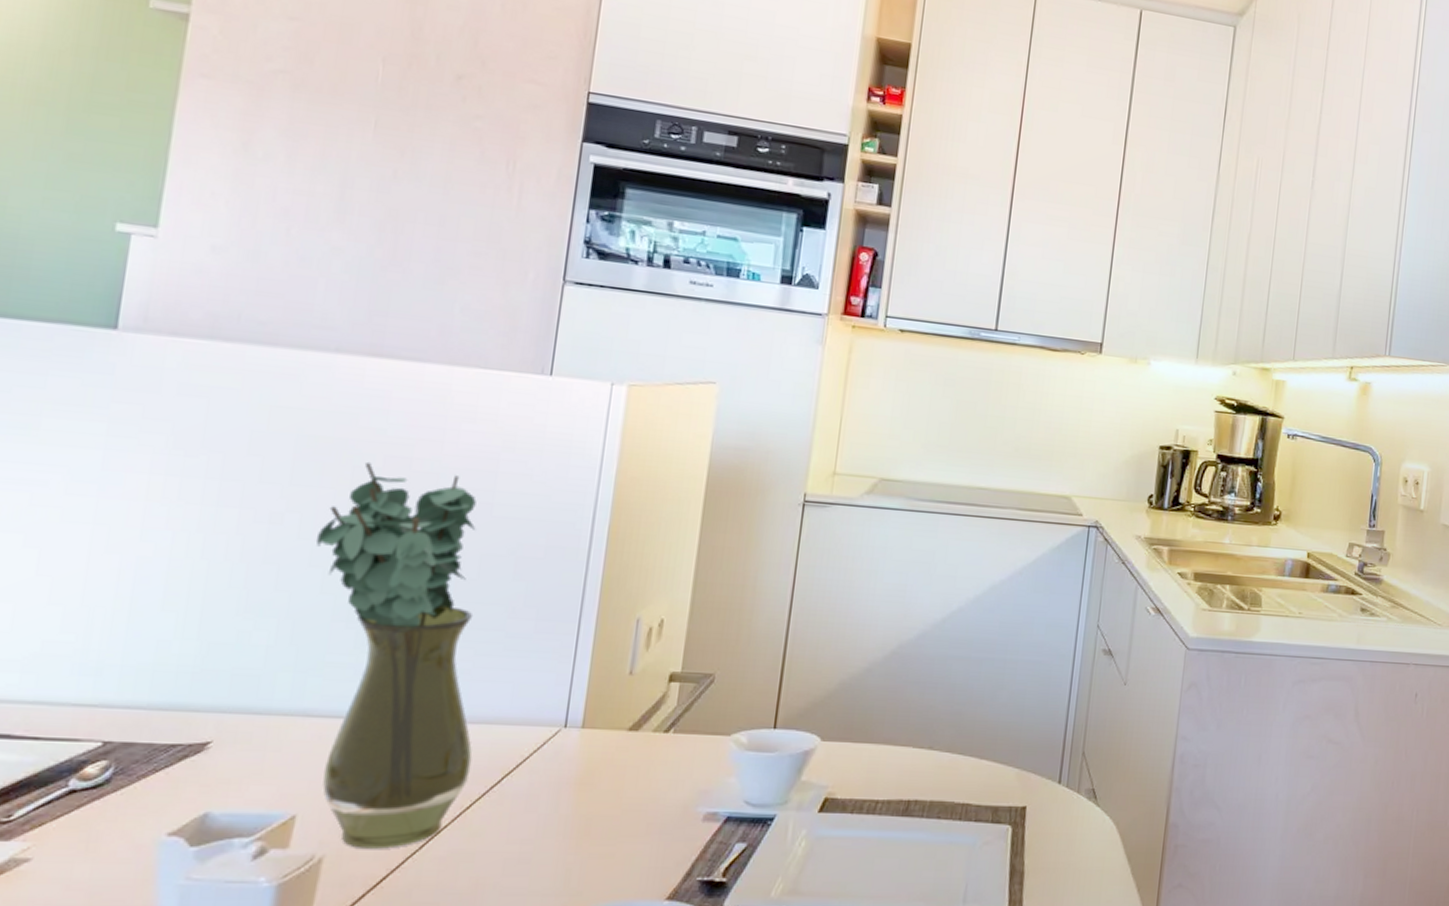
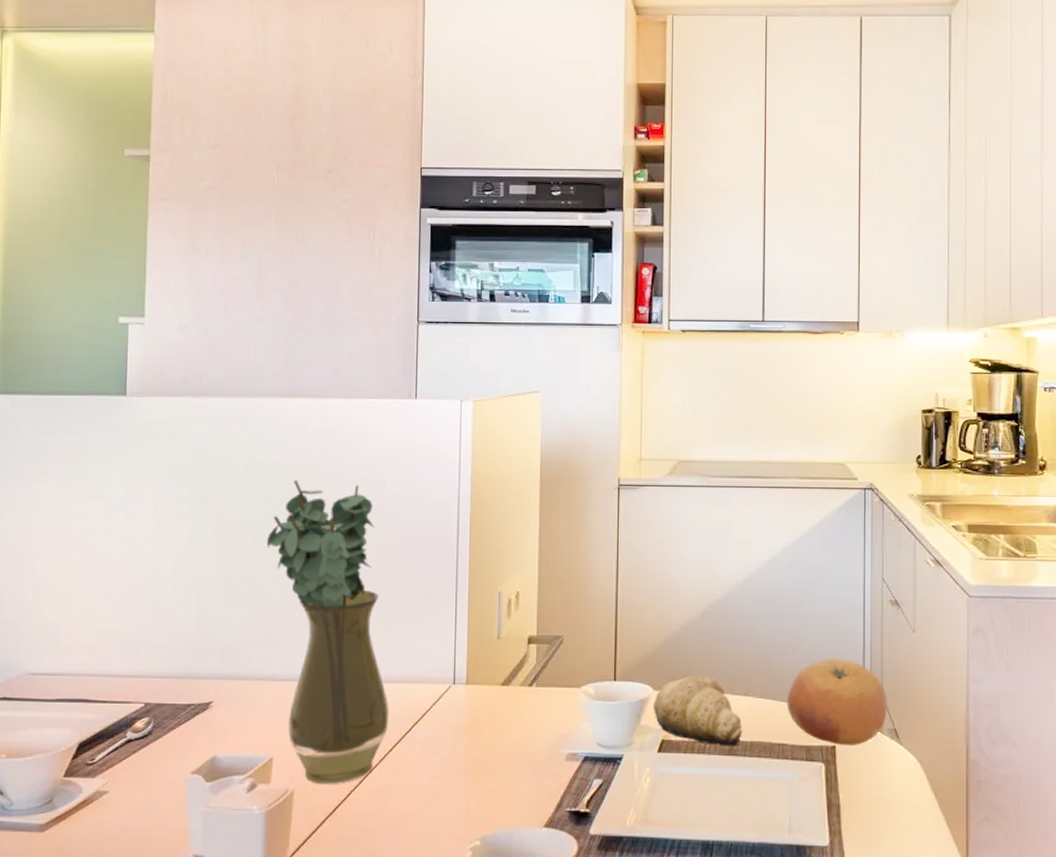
crescent roll: none [818,724,922,806] -> present [653,675,742,747]
fruit: none [976,710,1089,806] -> present [786,659,887,745]

